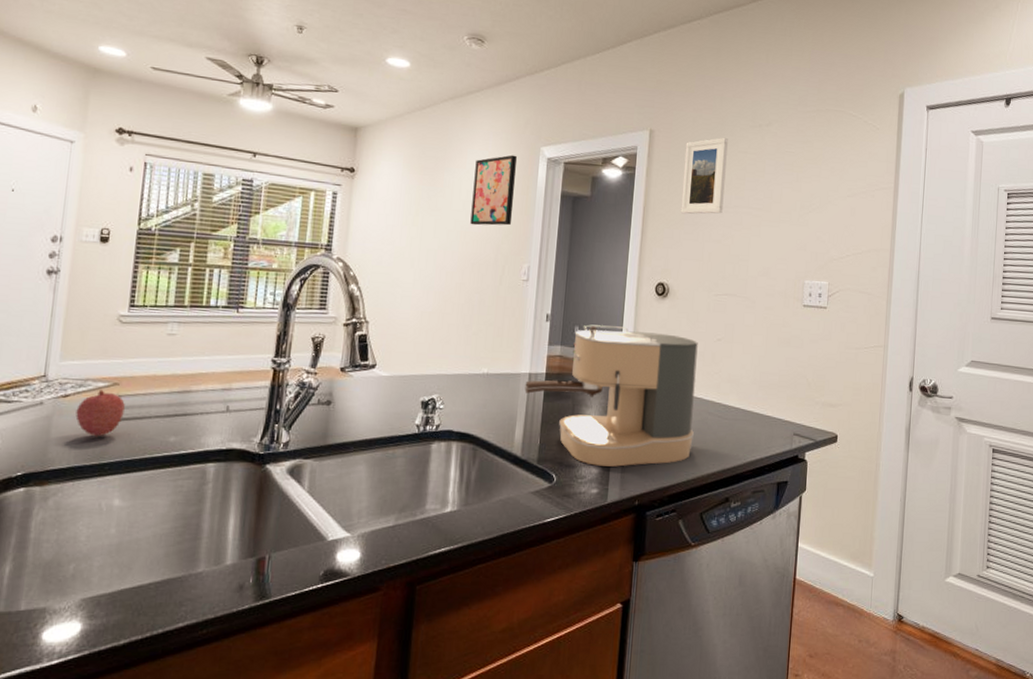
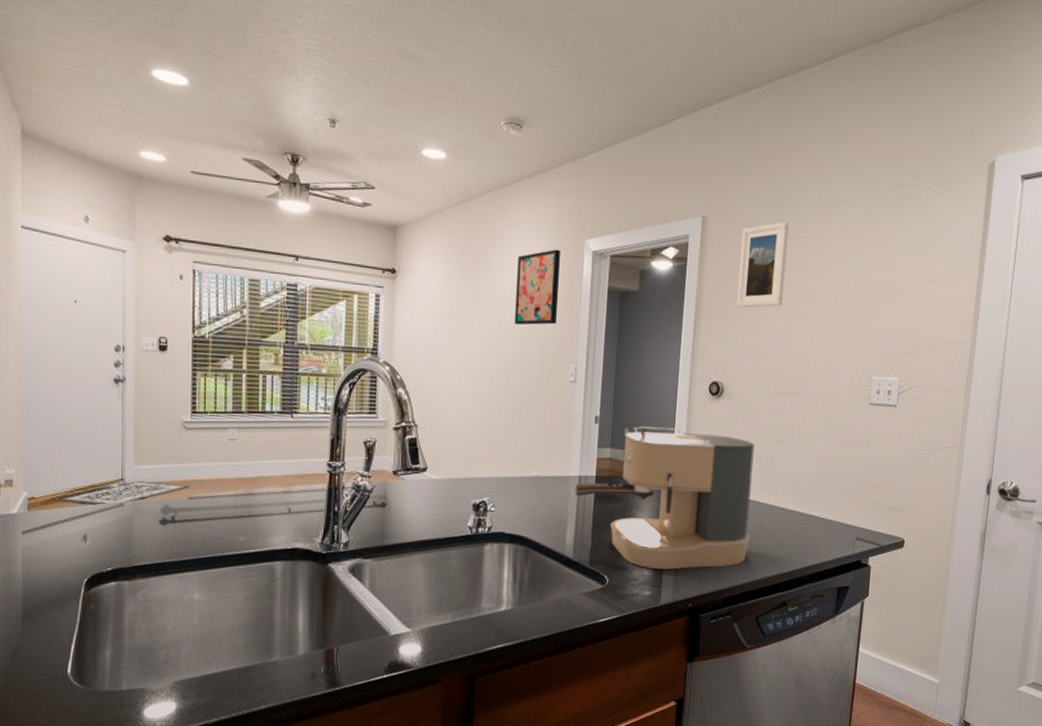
fruit: present [76,390,125,437] -> none [153,492,196,537]

